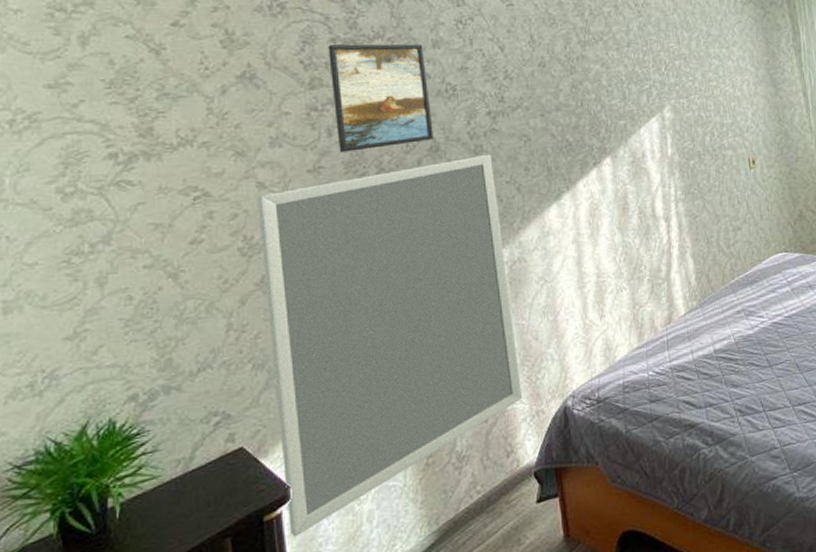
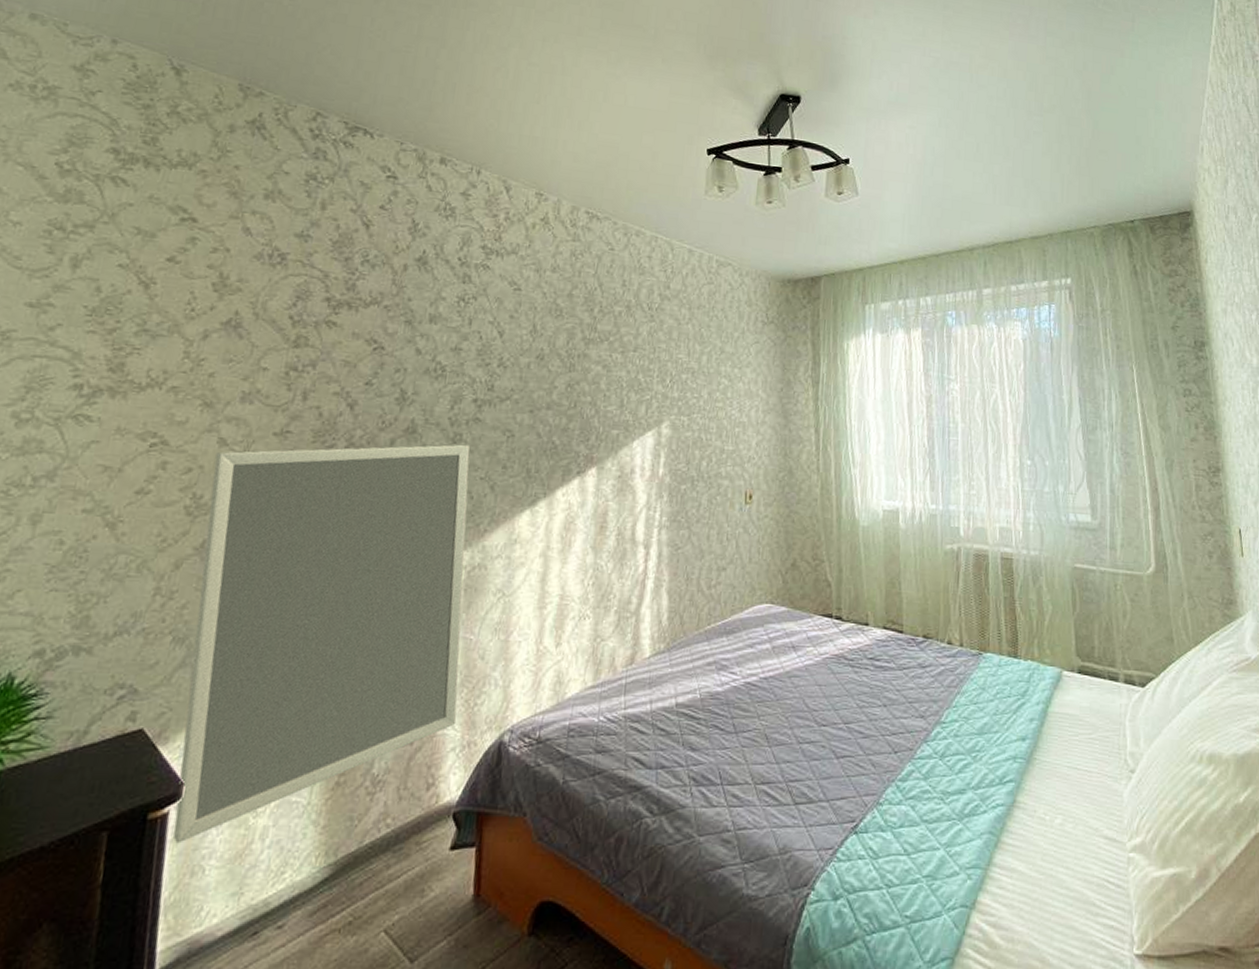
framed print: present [328,44,434,152] -> none [311,304,420,421]

